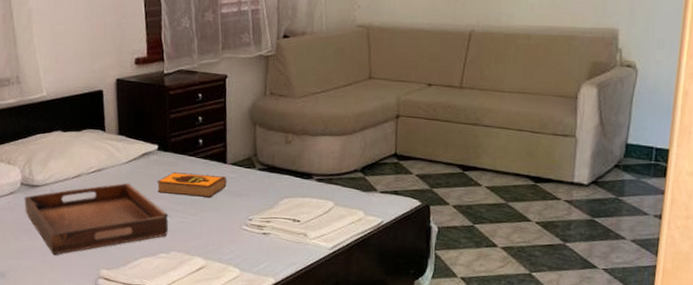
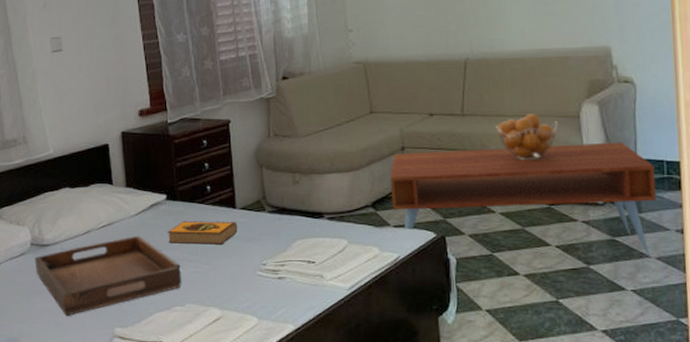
coffee table: none [381,121,643,241] -> present [390,142,656,259]
fruit basket: none [492,91,555,138] -> present [496,114,558,161]

